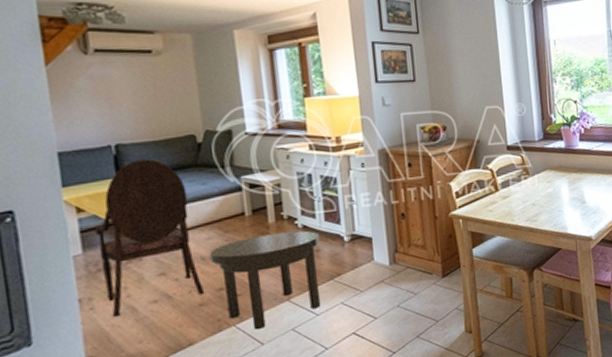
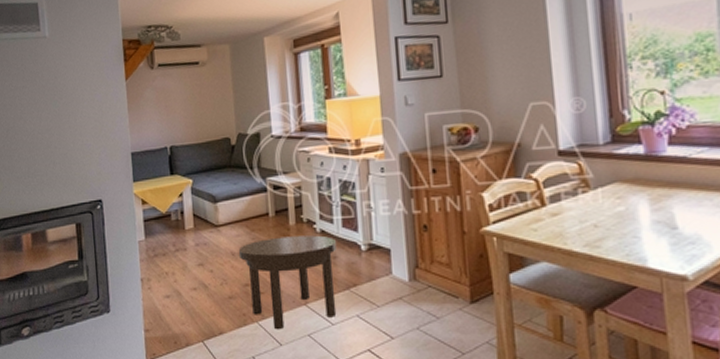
armchair: present [94,159,205,318] -> none [153,159,234,299]

